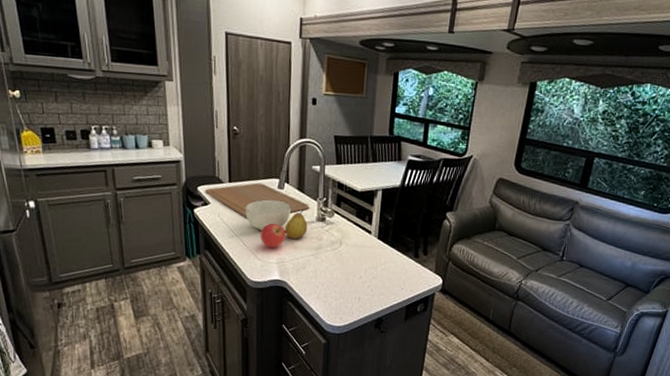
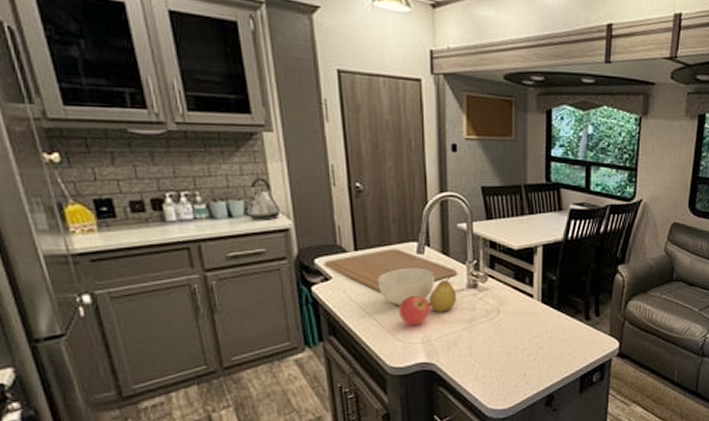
kettle: none [149,118,175,153] -> present [246,178,281,220]

